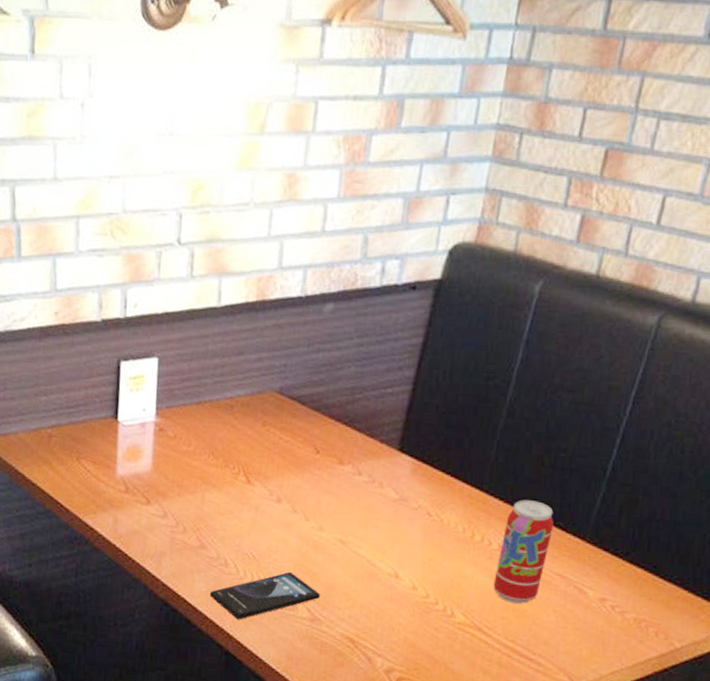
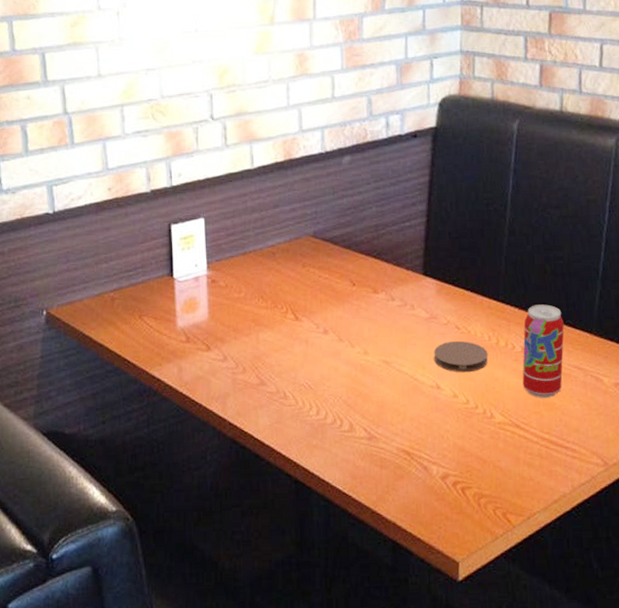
smartphone: present [209,571,320,620] -> none [273,396,373,448]
coaster: none [396,528,460,565] -> present [433,340,488,373]

